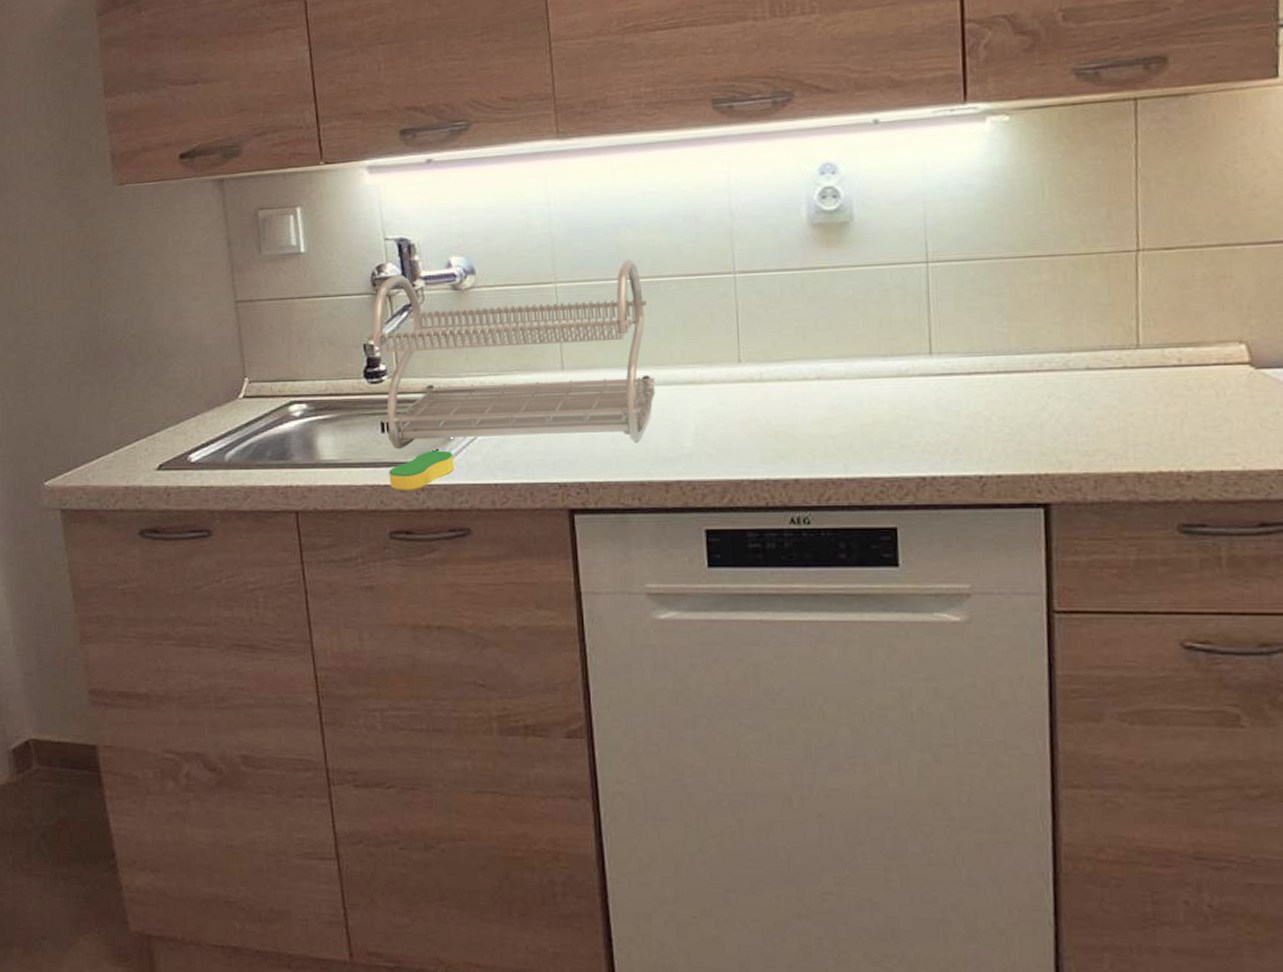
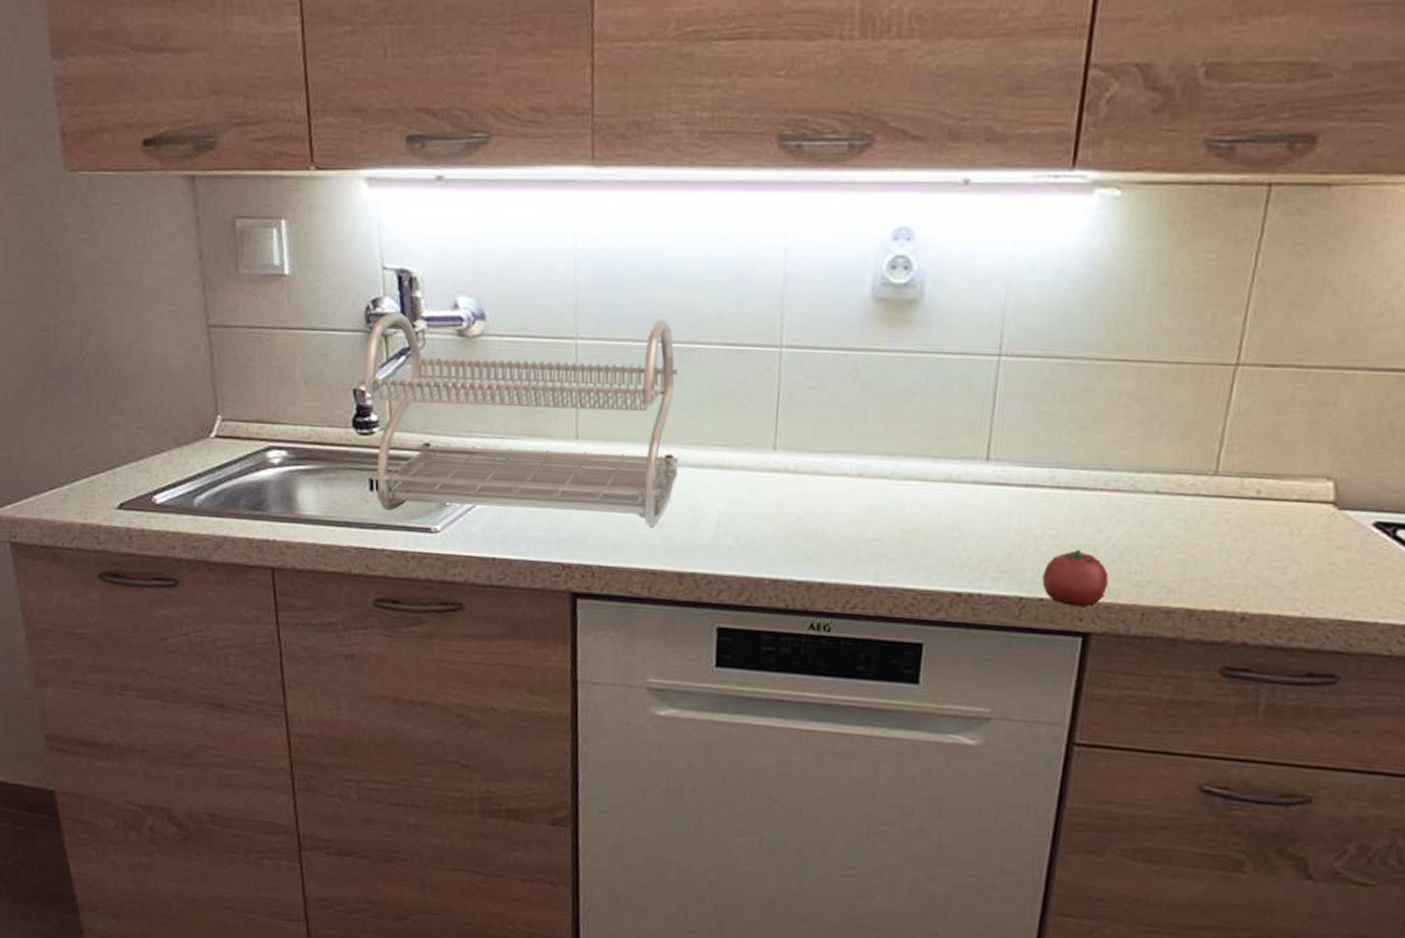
sponge: present [389,450,454,492] -> none [376,515,449,558]
tomato: none [997,427,1059,480] -> present [1042,549,1109,607]

